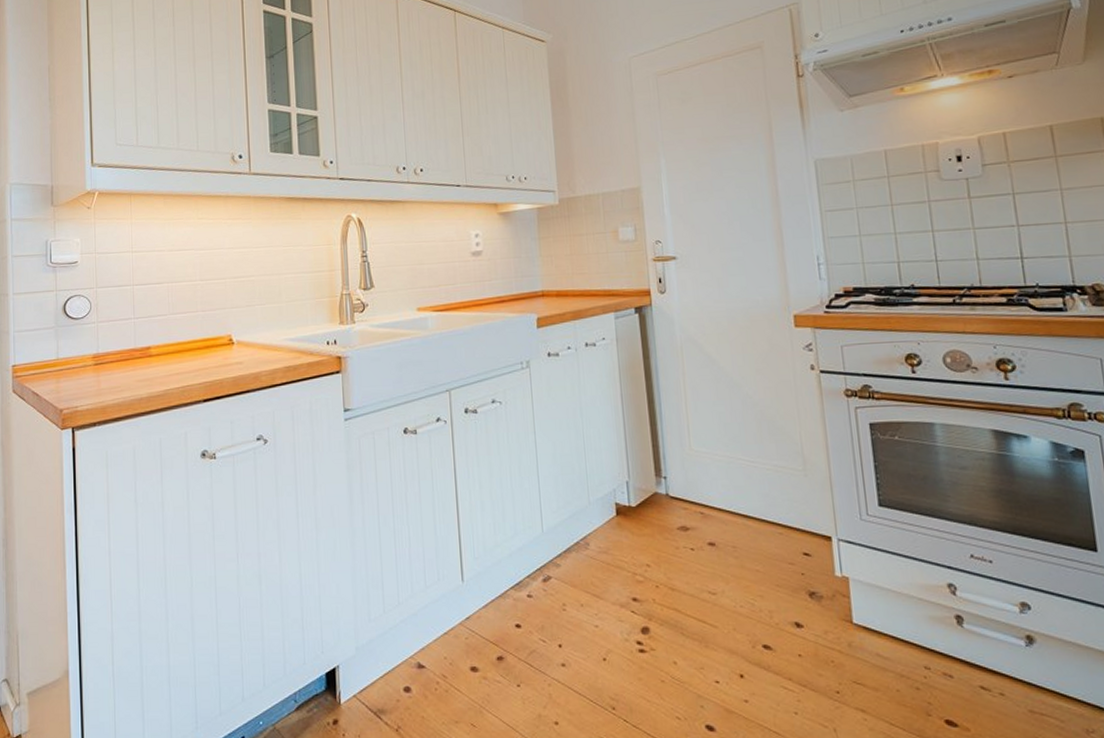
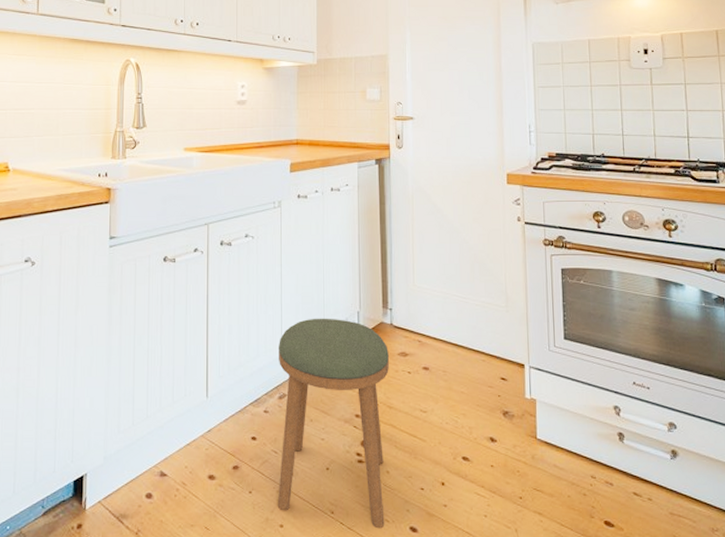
stool: none [538,489,676,727] -> present [277,318,389,529]

